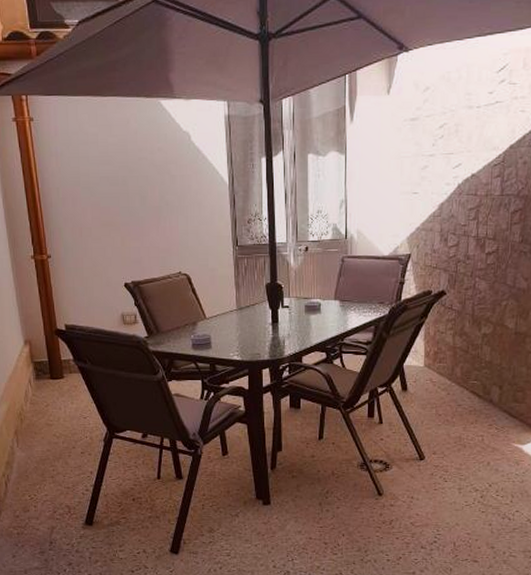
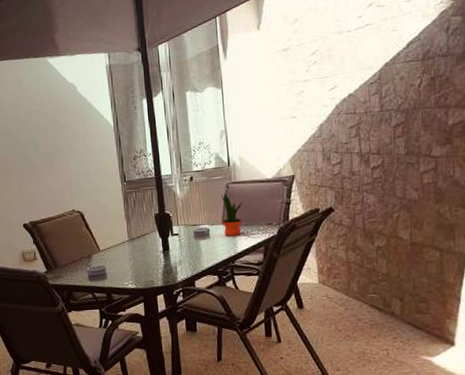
potted plant: none [335,266,358,313] -> present [222,192,243,237]

